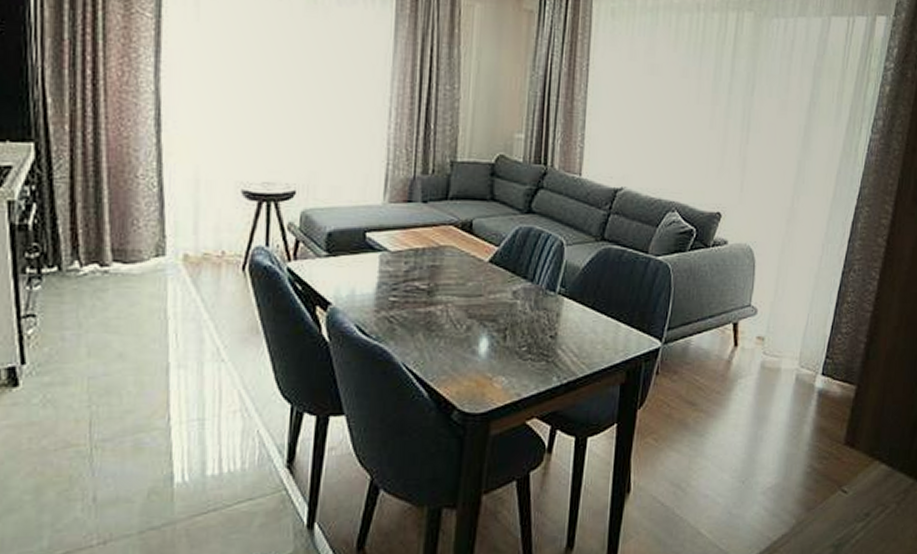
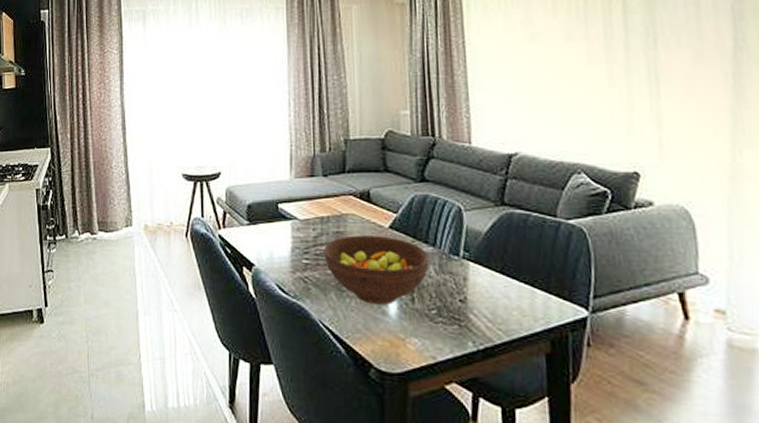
fruit bowl: none [414,270,527,343] -> present [323,235,430,305]

